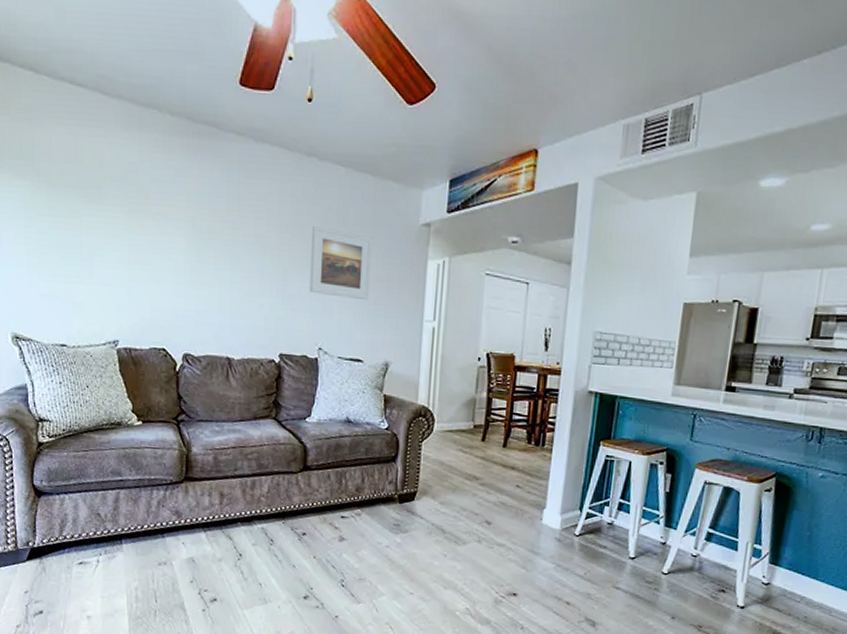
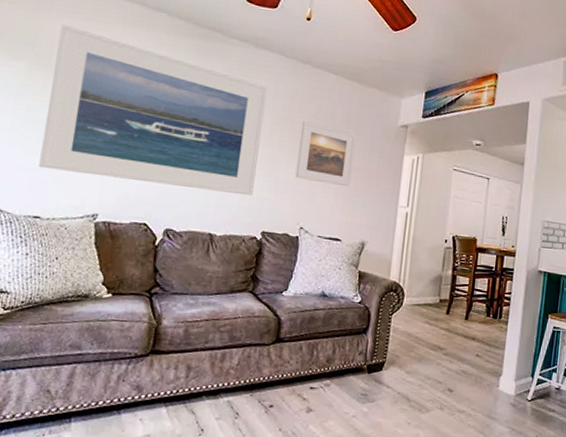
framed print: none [55,133,272,315] -> present [39,24,268,196]

